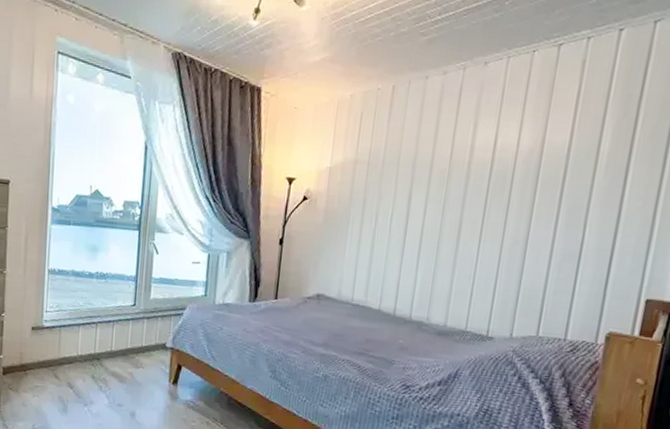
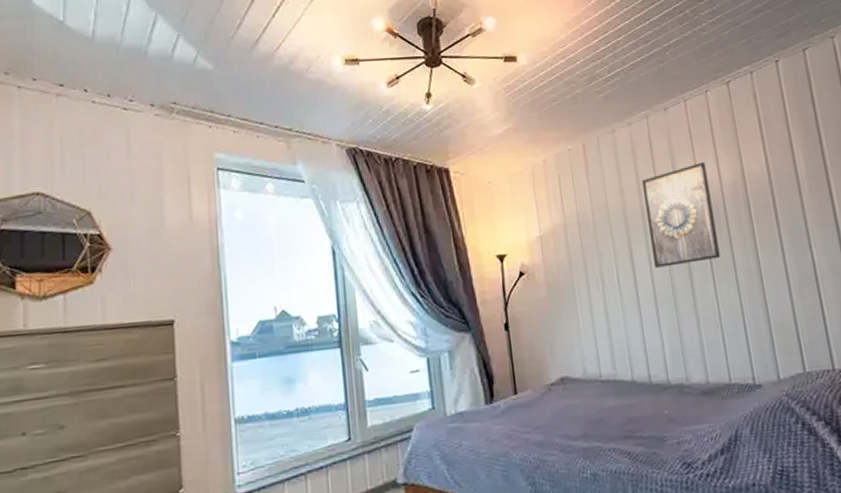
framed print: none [428,124,508,220] -> present [642,162,721,268]

